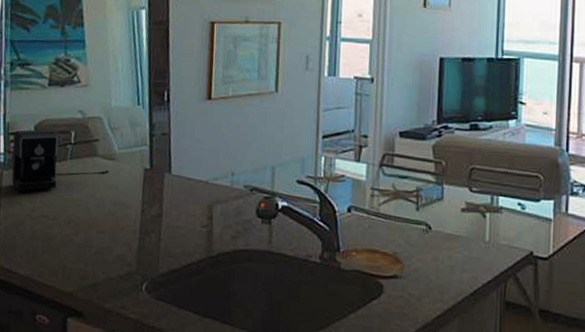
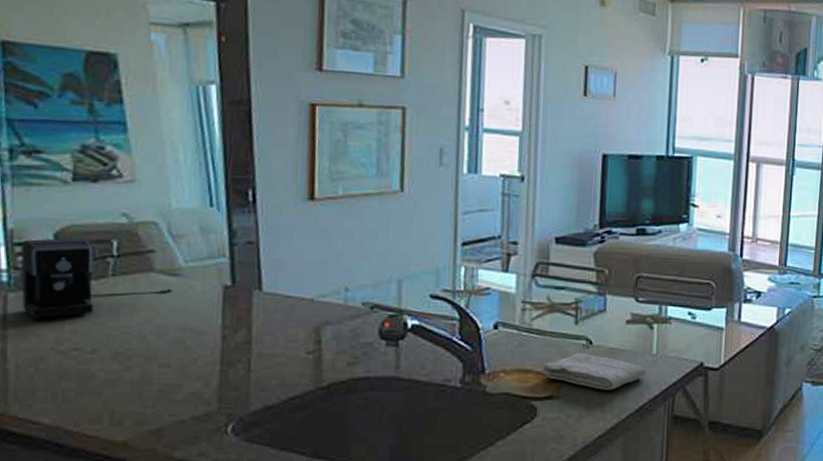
washcloth: none [386,236,480,273] -> present [540,352,647,390]

